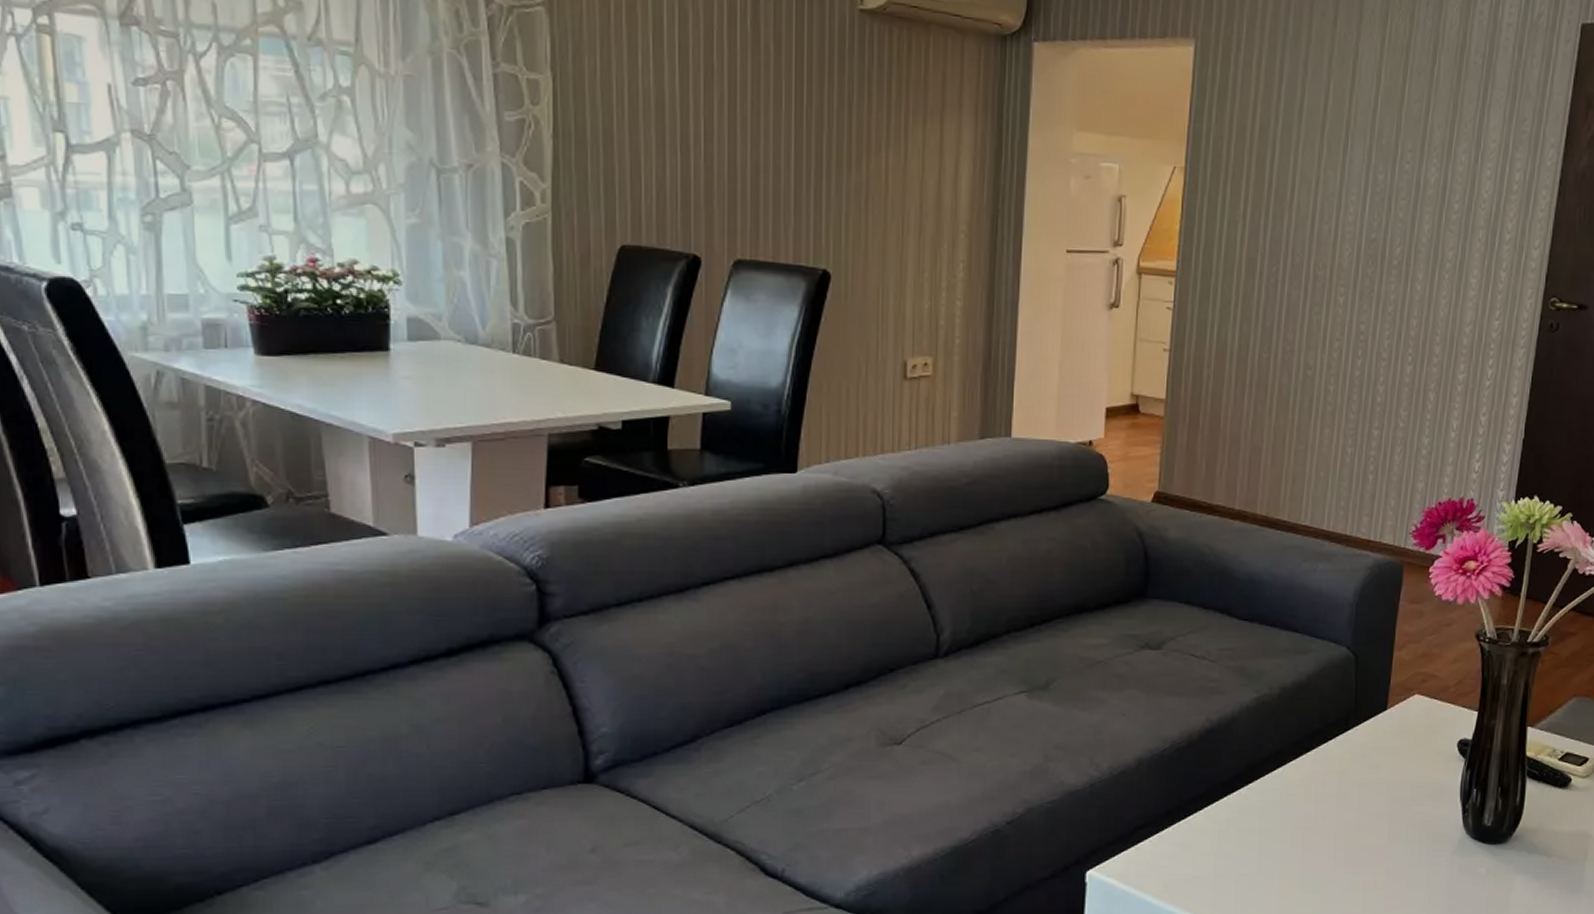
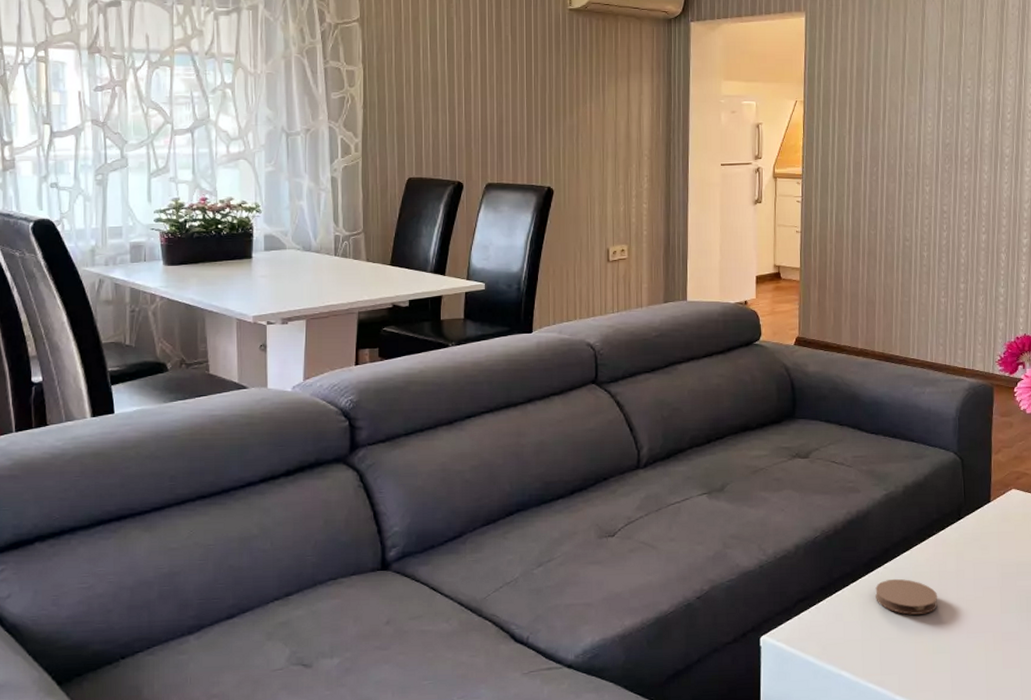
coaster: none [1235,801,1312,846] -> present [875,578,938,615]

